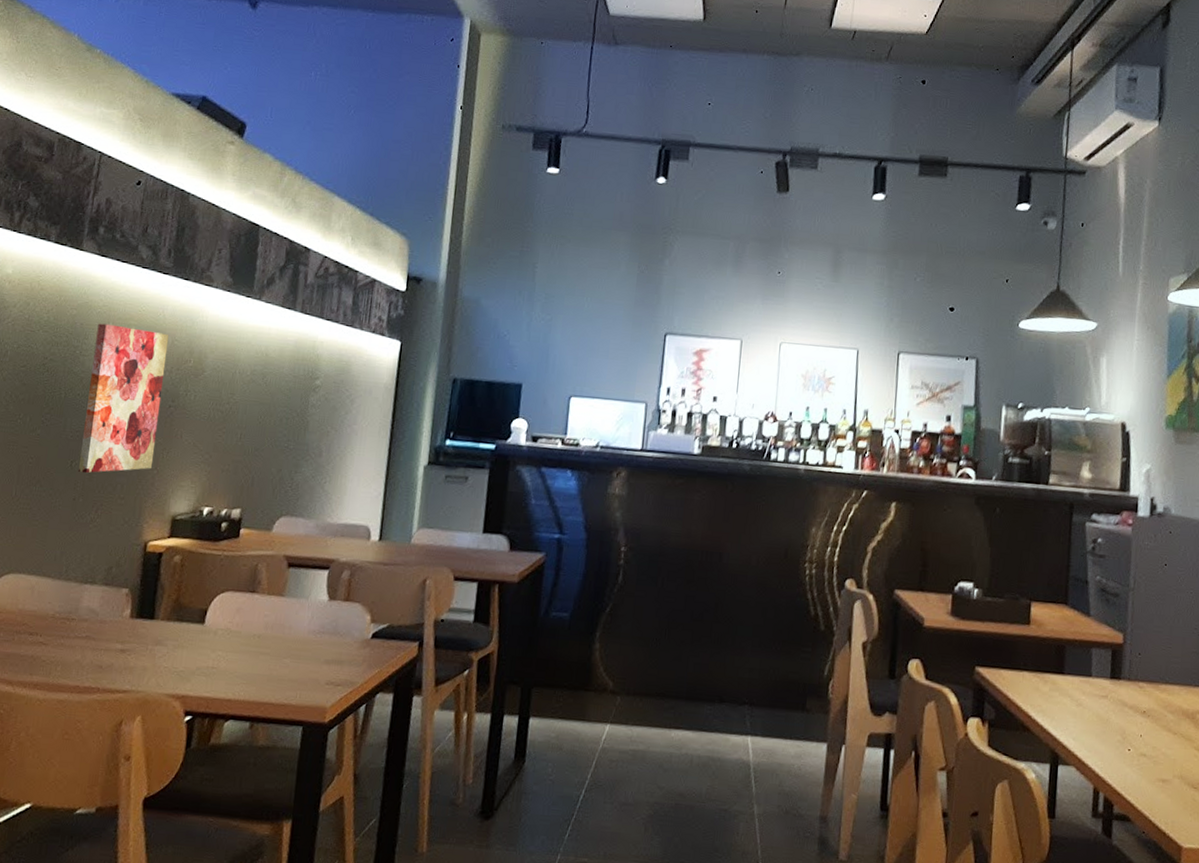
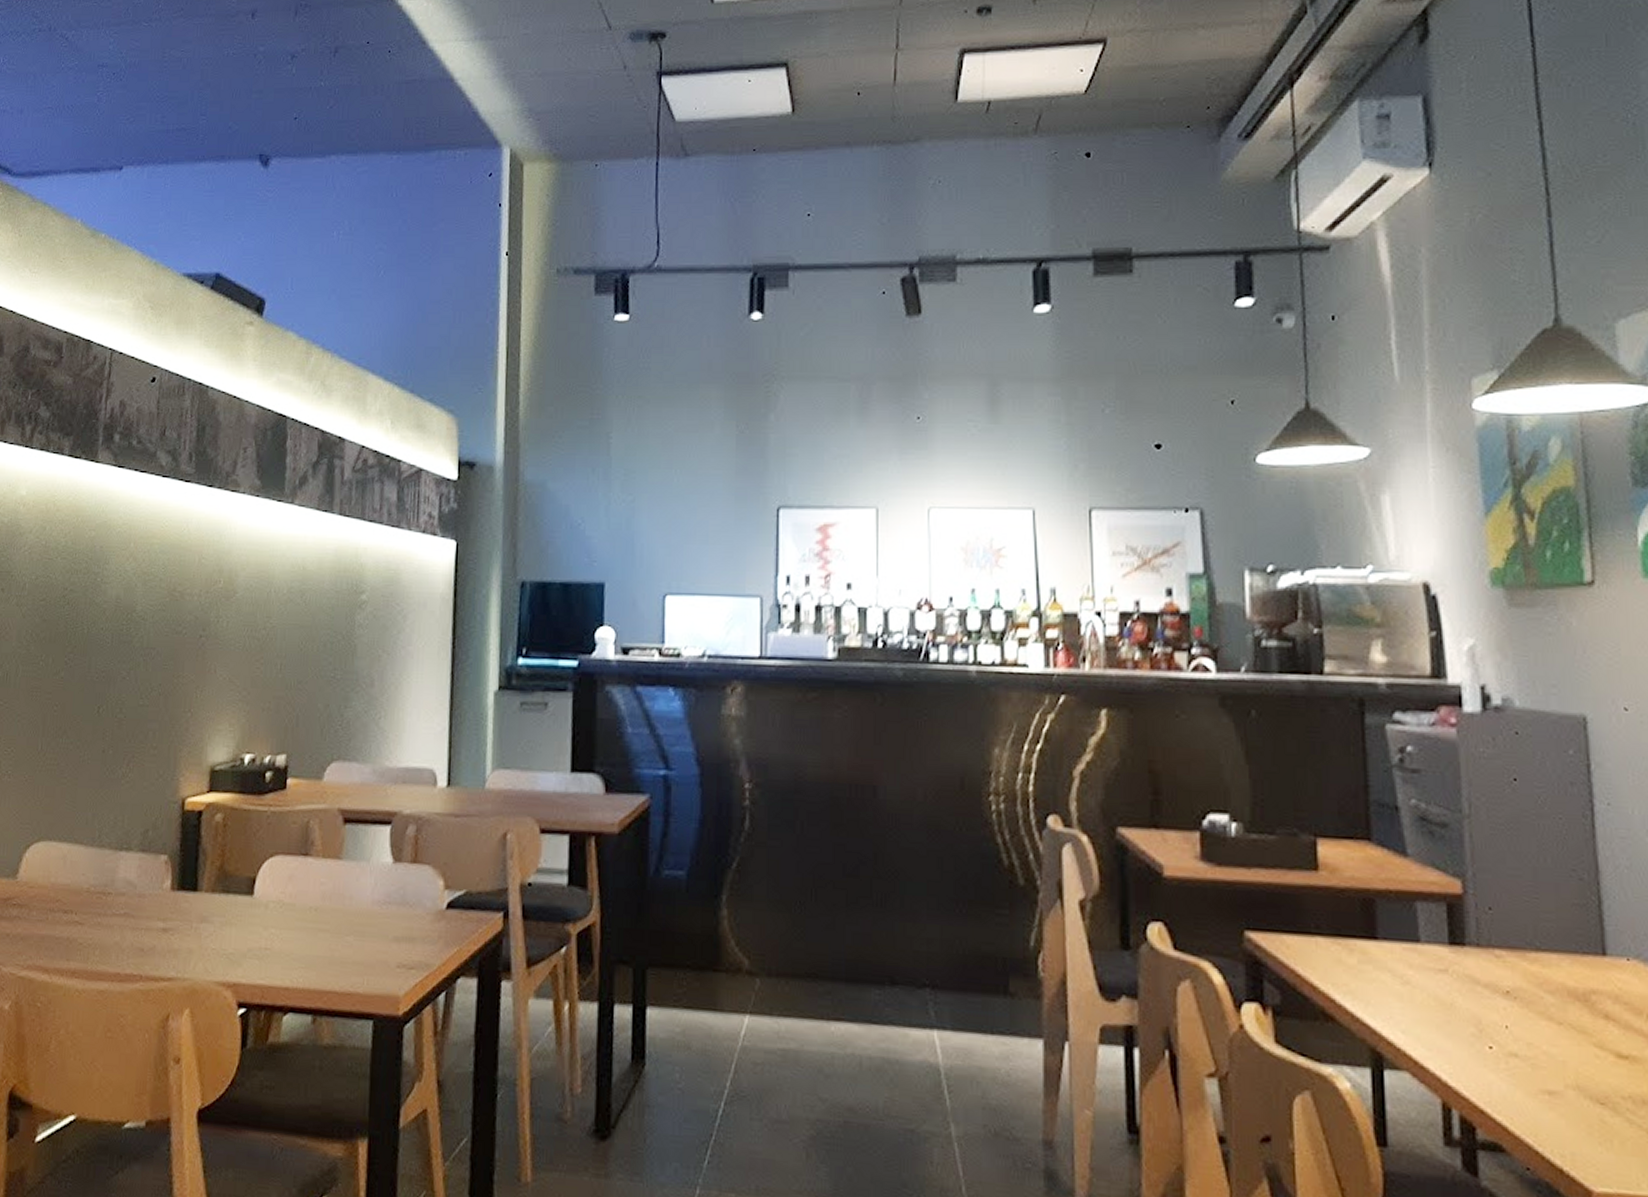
wall art: present [77,323,170,474] -> none [105,544,196,720]

